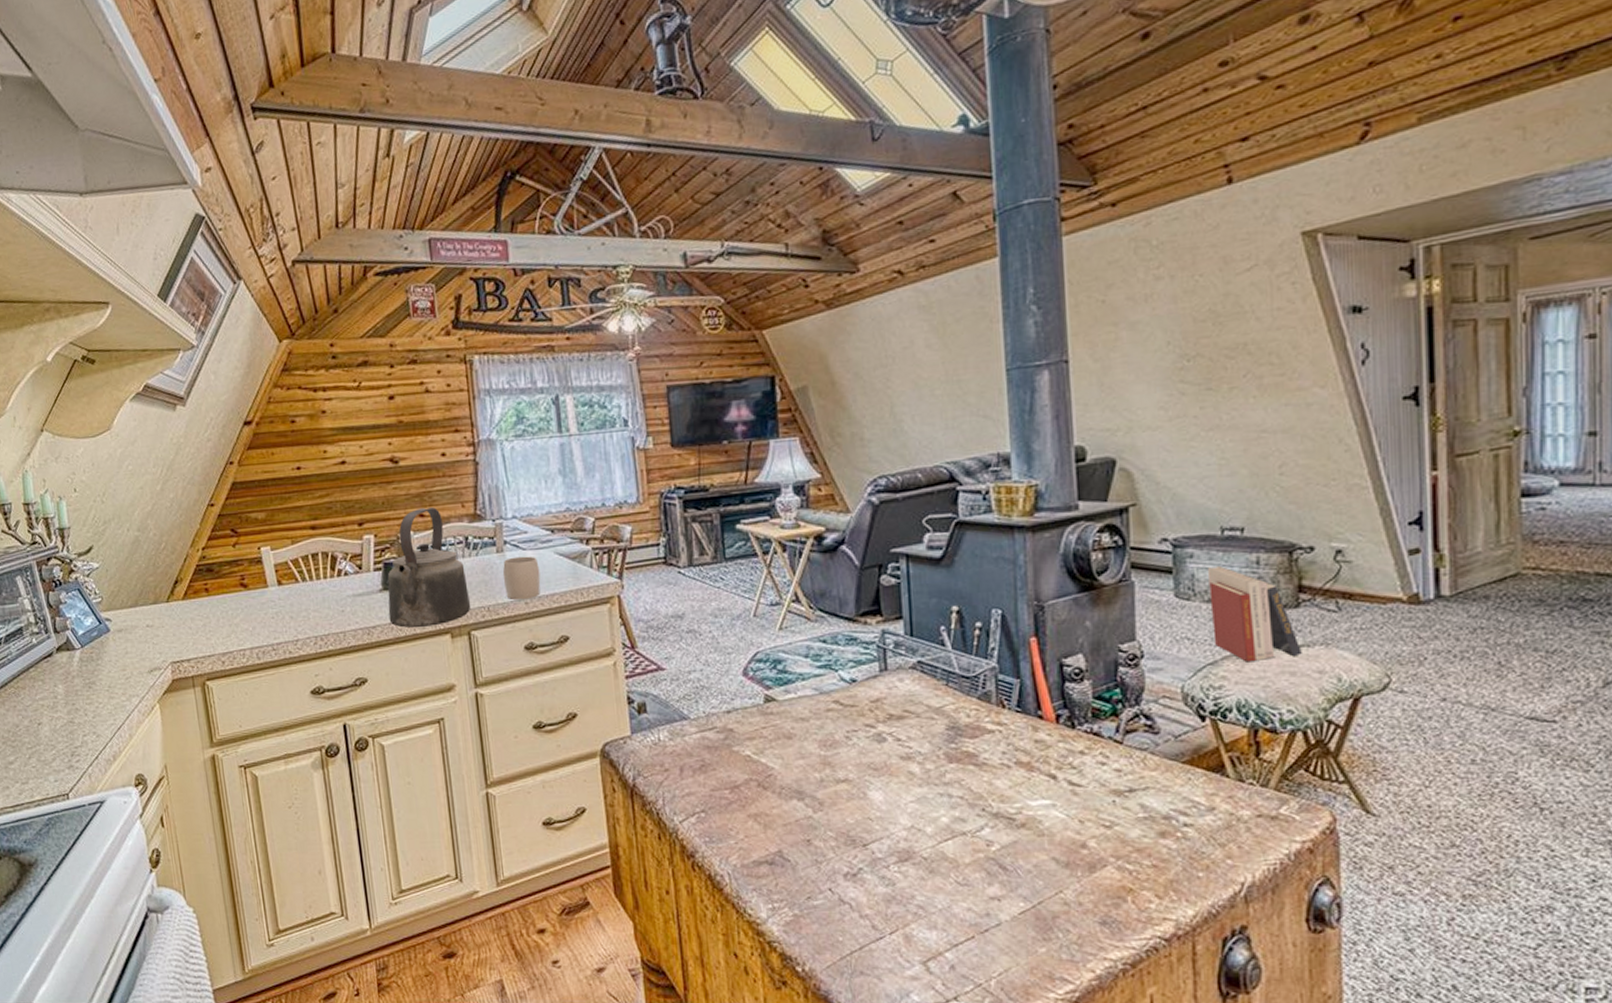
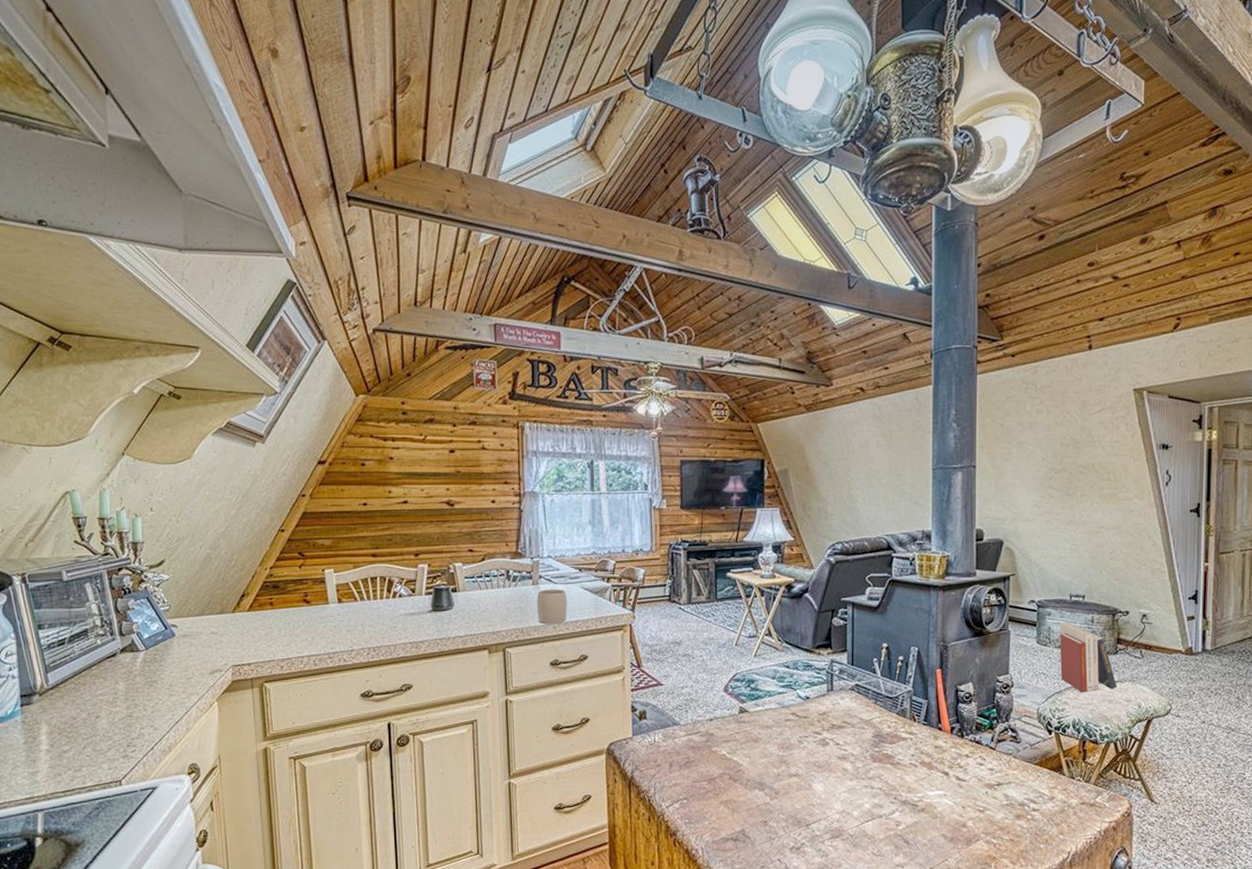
kettle: present [387,507,471,629] -> none [435,545,508,644]

